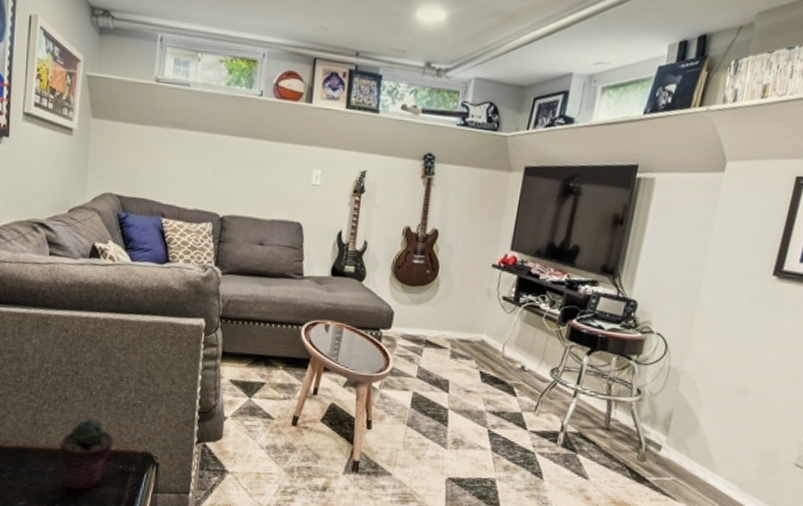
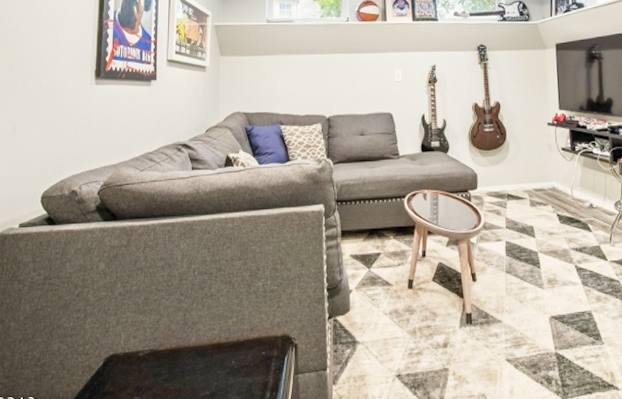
potted succulent: present [59,419,114,492] -> none [208,311,256,384]

